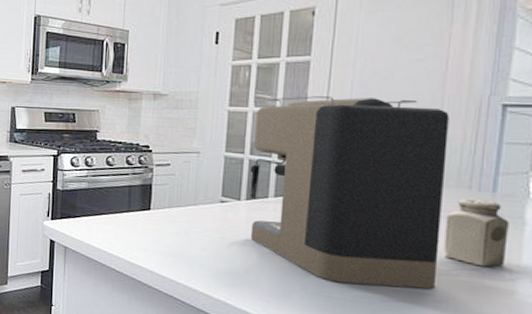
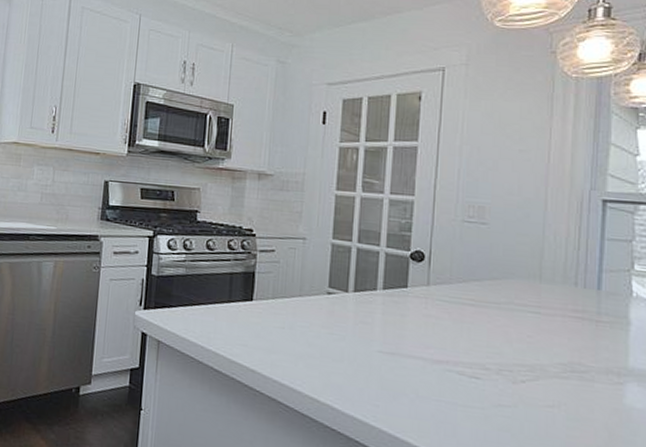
coffee maker: present [249,96,450,289] -> none [357,183,553,393]
salt shaker: present [444,198,509,267] -> none [553,295,615,370]

